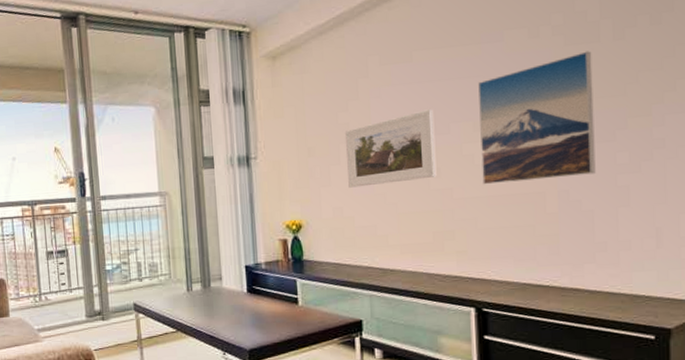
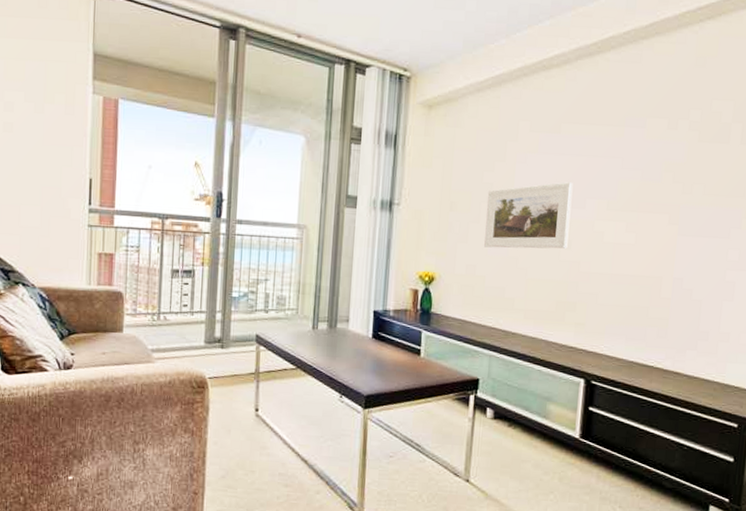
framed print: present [478,51,596,185] -> none [608,150,721,267]

